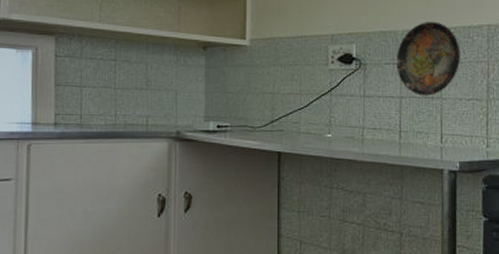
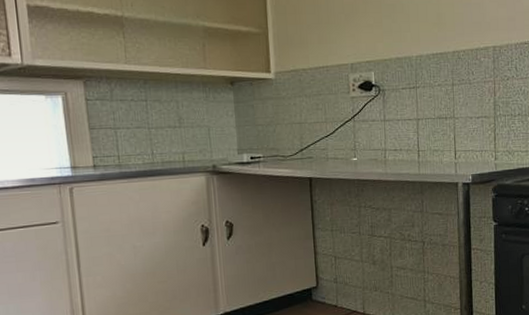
decorative plate: present [397,21,461,96] -> none [412,45,470,117]

